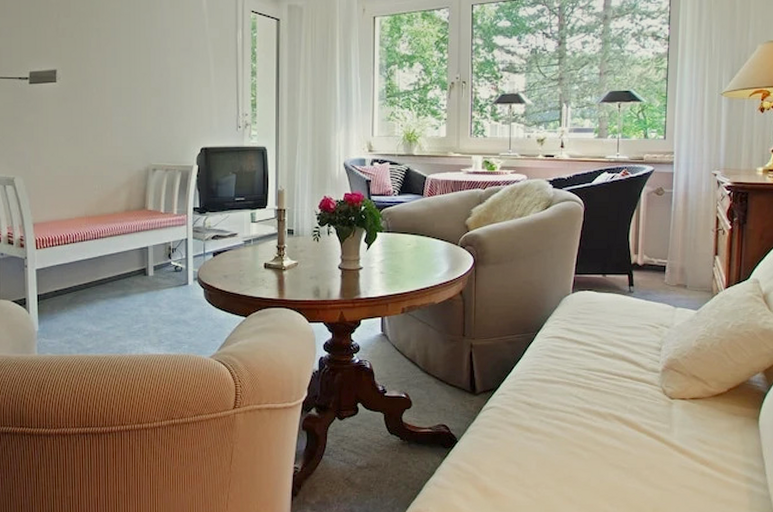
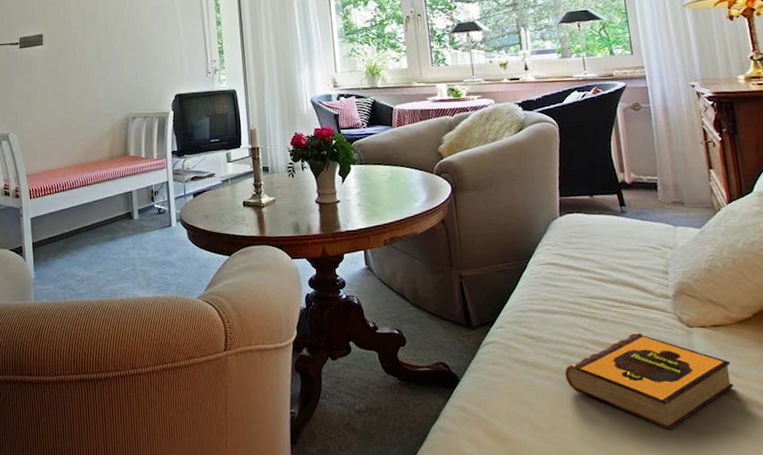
hardback book: none [554,402,701,488] -> present [564,333,734,430]

